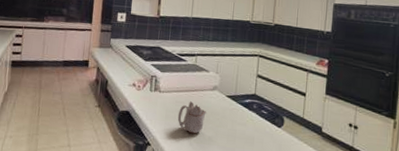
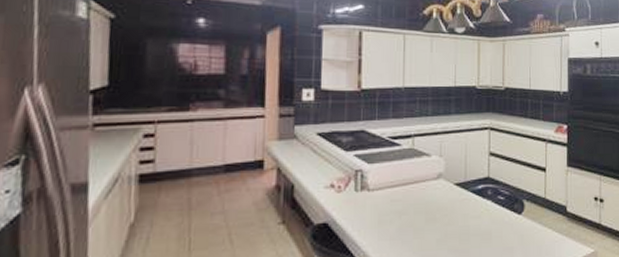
teapot: present [177,101,207,134] -> none [394,197,432,240]

